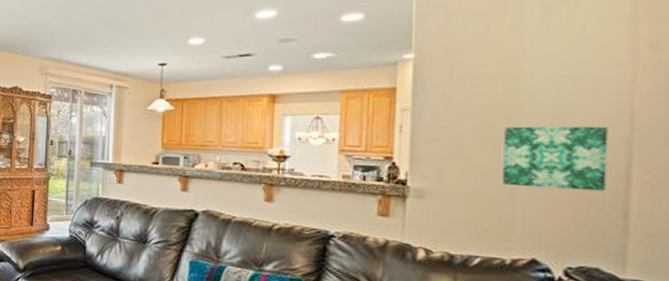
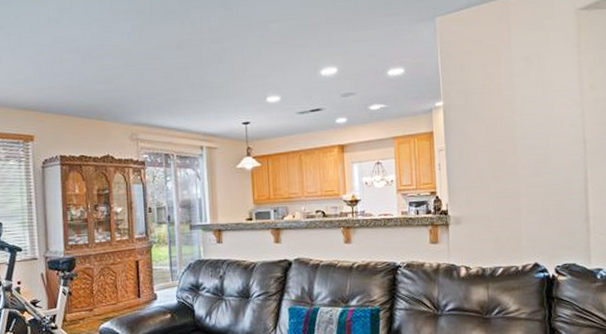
wall art: present [503,126,608,192] -> none [509,152,574,206]

